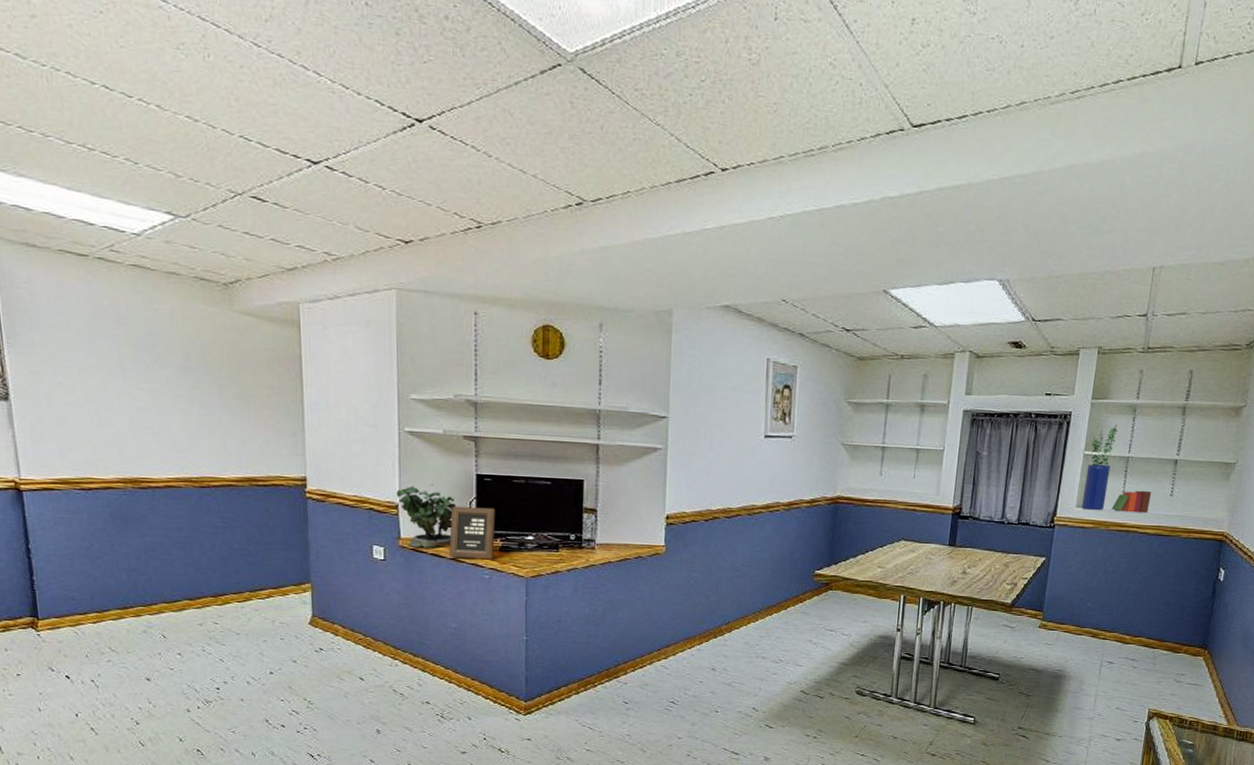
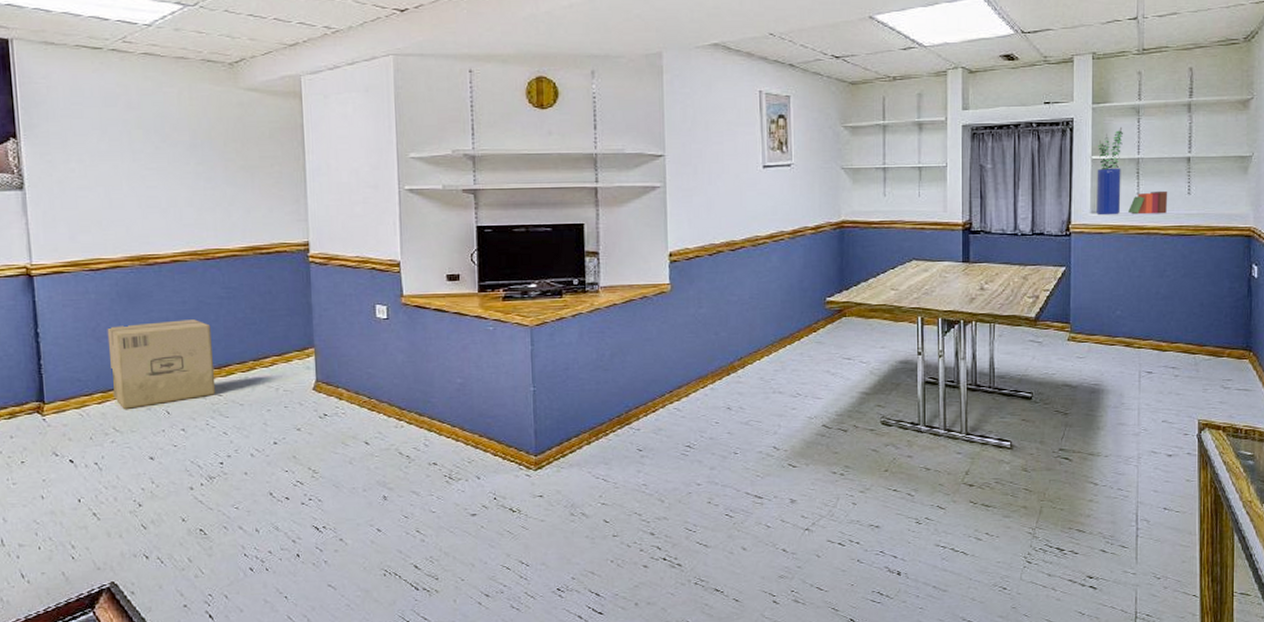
cardboard box: none [100,546,212,630] -> present [107,319,216,409]
potted plant: present [396,484,456,548] -> none [397,239,457,304]
picture frame: present [449,506,496,559] -> none [452,258,498,311]

